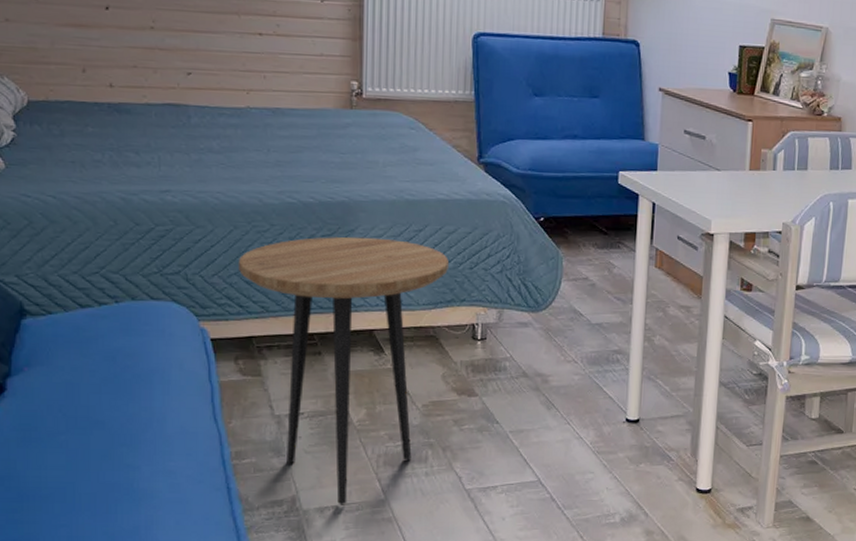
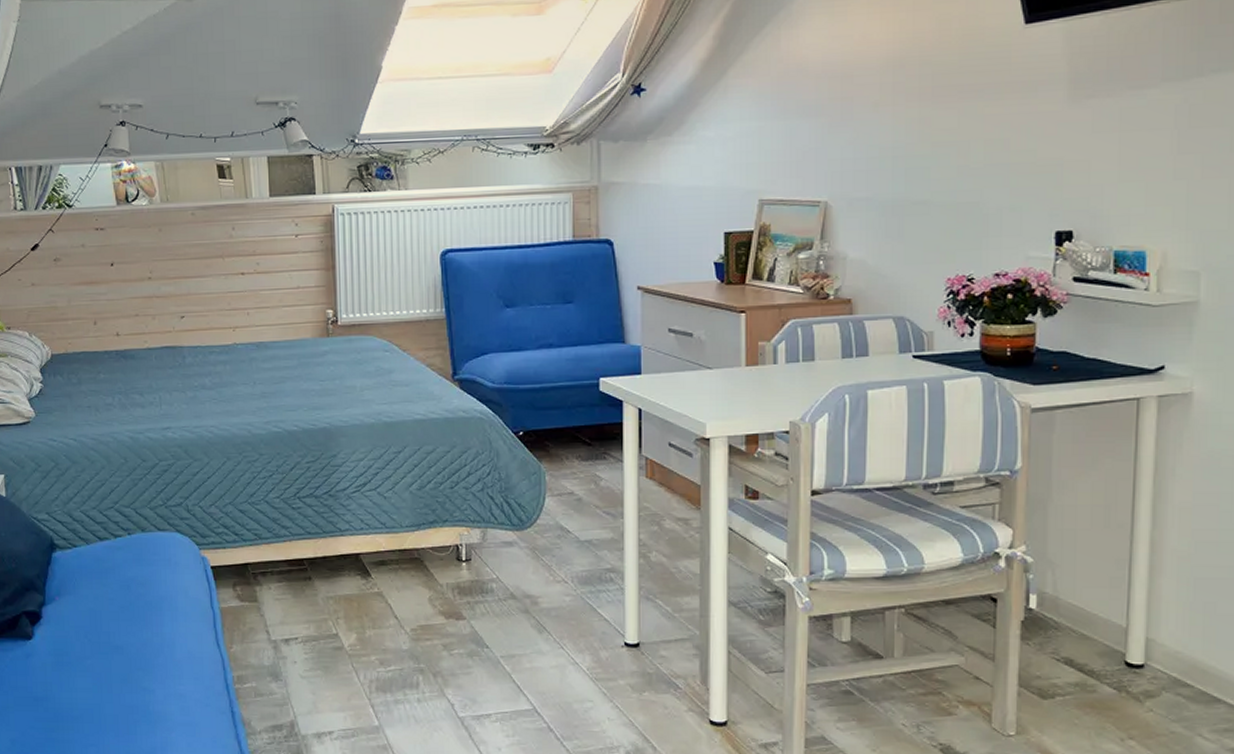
side table: present [238,236,449,505] -> none [232,461,429,731]

